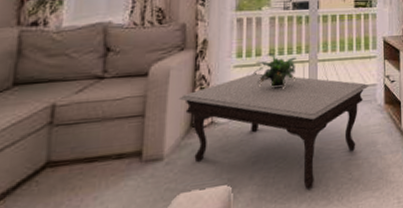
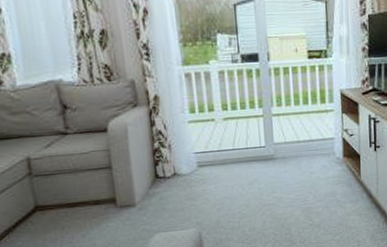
coffee table: present [178,73,369,190] -> none [139,128,326,233]
potted plant: present [252,52,297,90] -> none [207,107,251,144]

